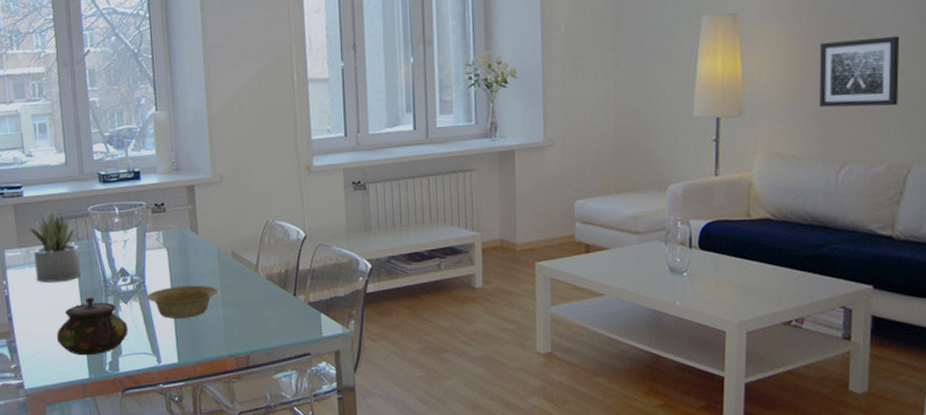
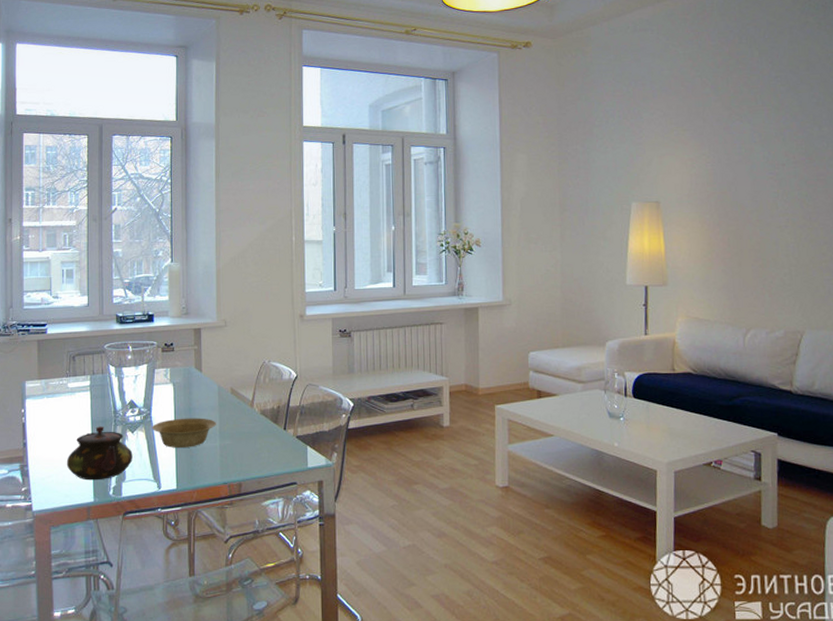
succulent plant: present [28,210,81,283] -> none [49,346,95,412]
wall art: present [818,35,900,108] -> none [726,225,791,282]

